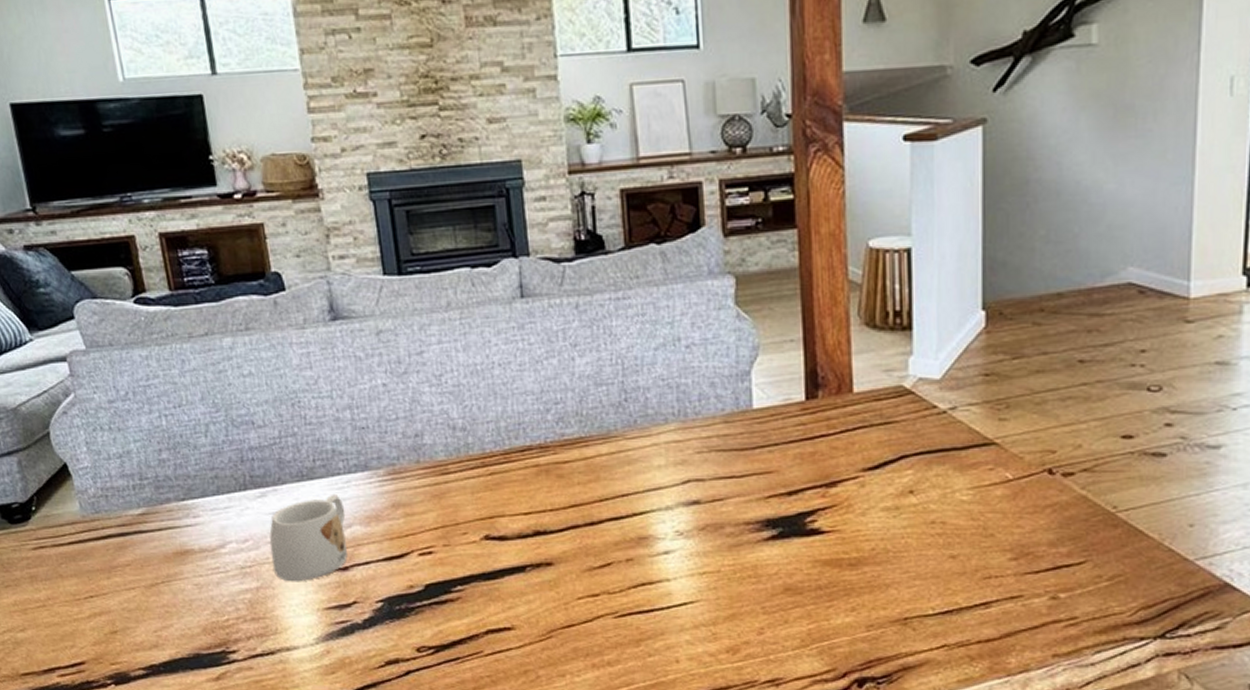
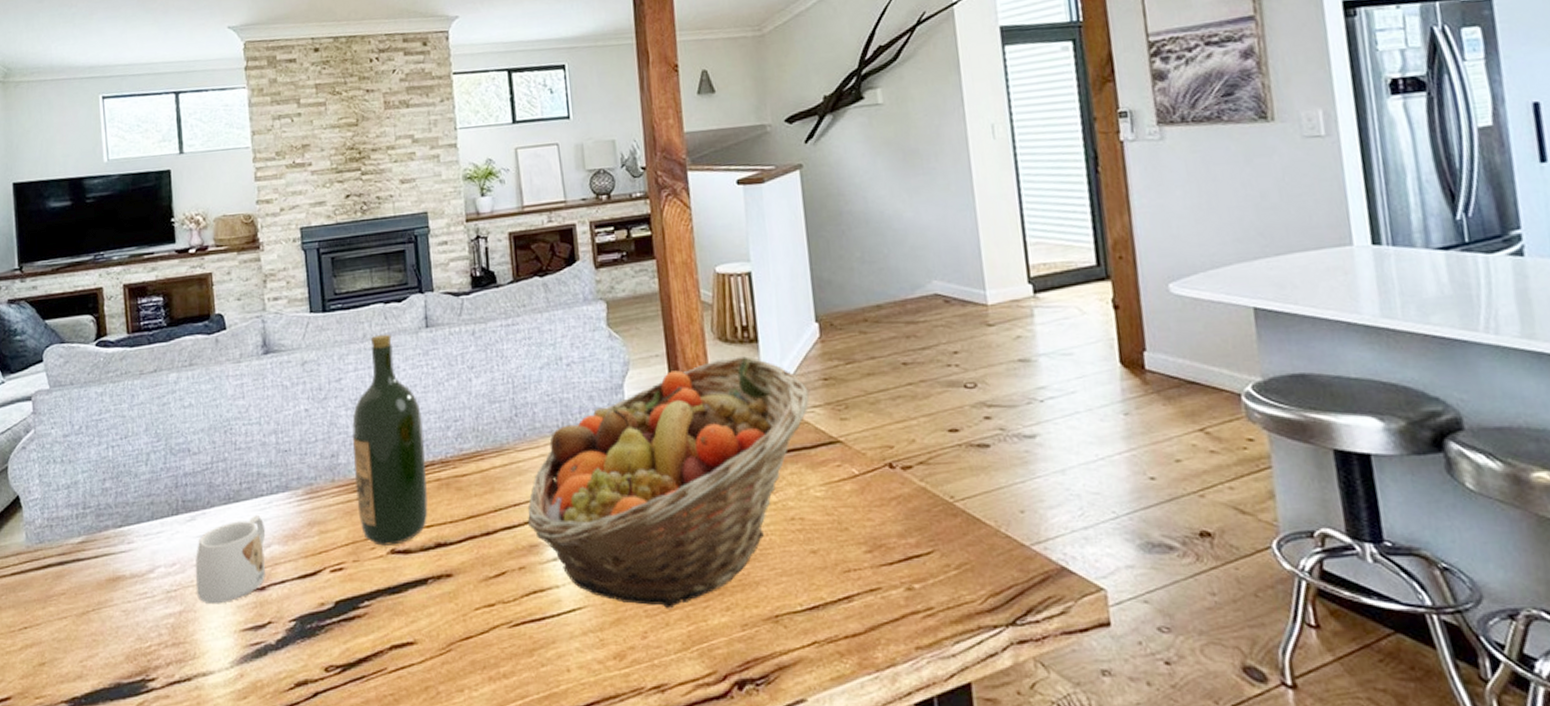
wine bottle: none [437,303,526,531] -> present [352,334,428,546]
fruit basket: none [636,346,967,607] -> present [527,356,810,609]

